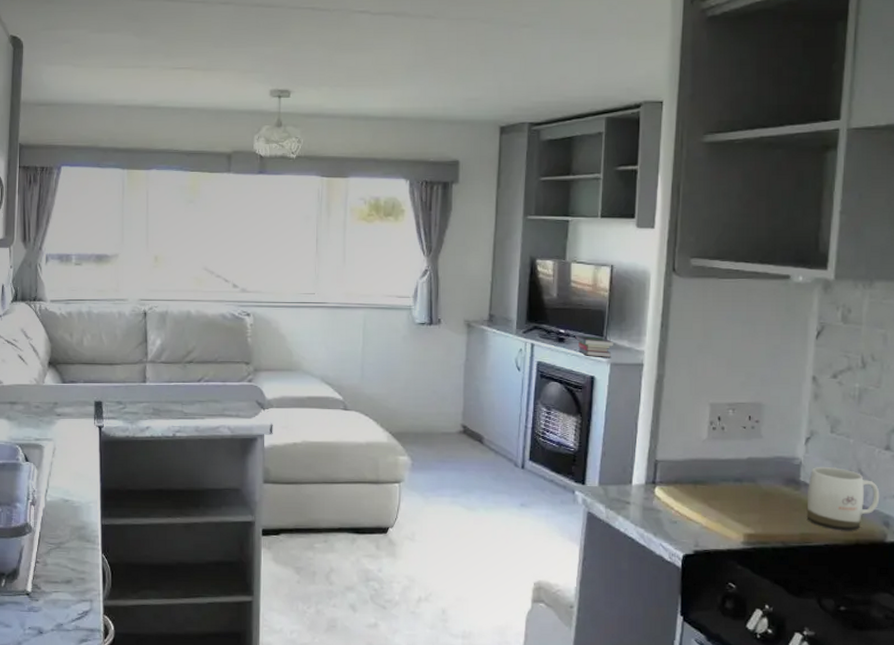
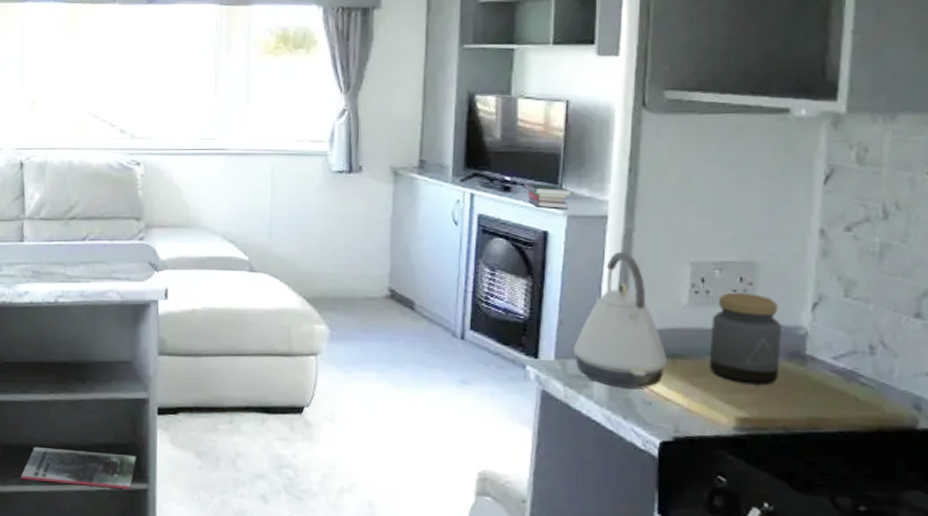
magazine: none [139,565,243,602] -> present [20,447,136,490]
kettle: none [614,394,690,509] -> present [573,251,668,388]
jar: none [723,428,782,506] -> present [709,292,783,385]
mug: present [806,466,880,531] -> none [814,337,909,415]

